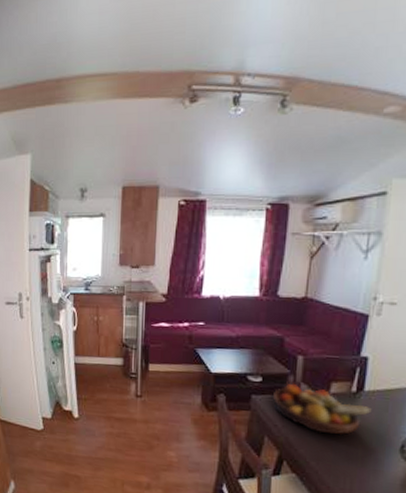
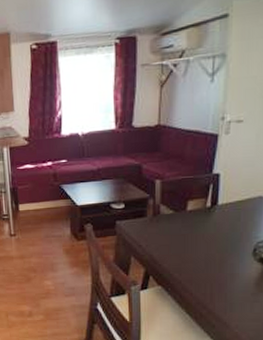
fruit bowl: present [273,383,372,435] -> none [136,206,226,248]

